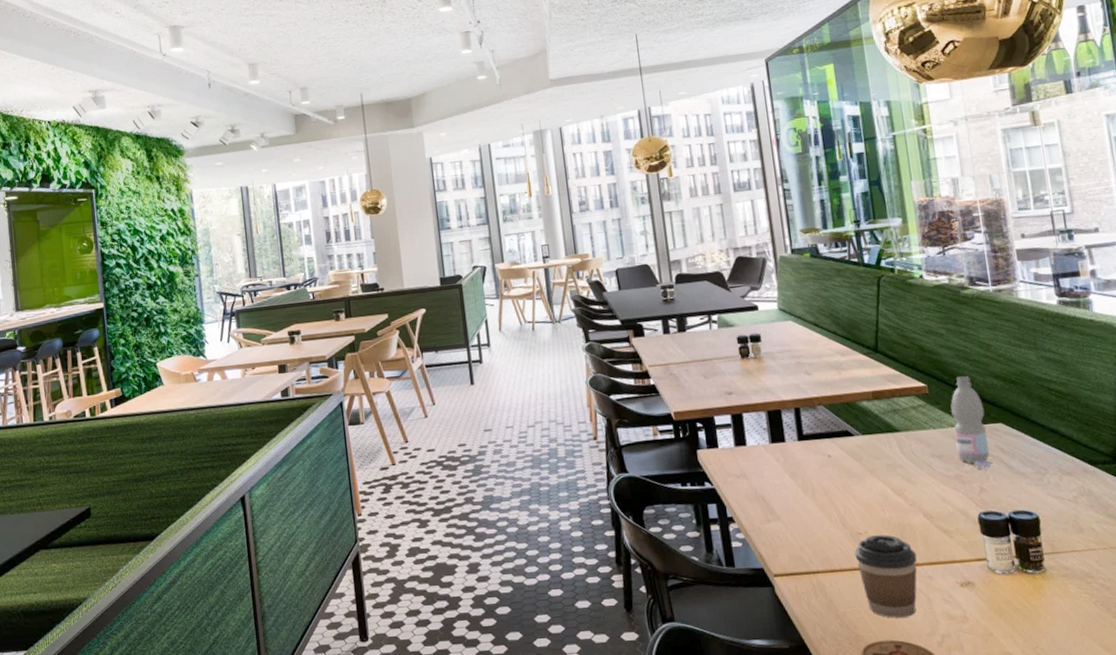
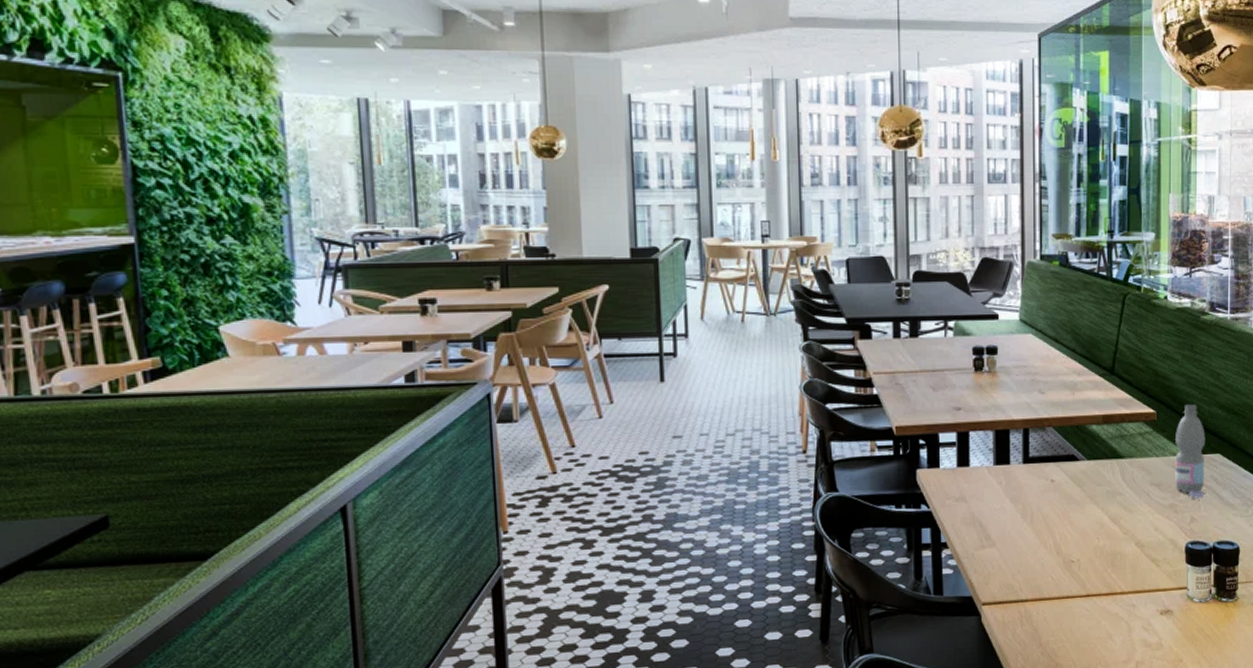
coffee cup: present [854,535,918,618] -> none [1065,563,1124,646]

